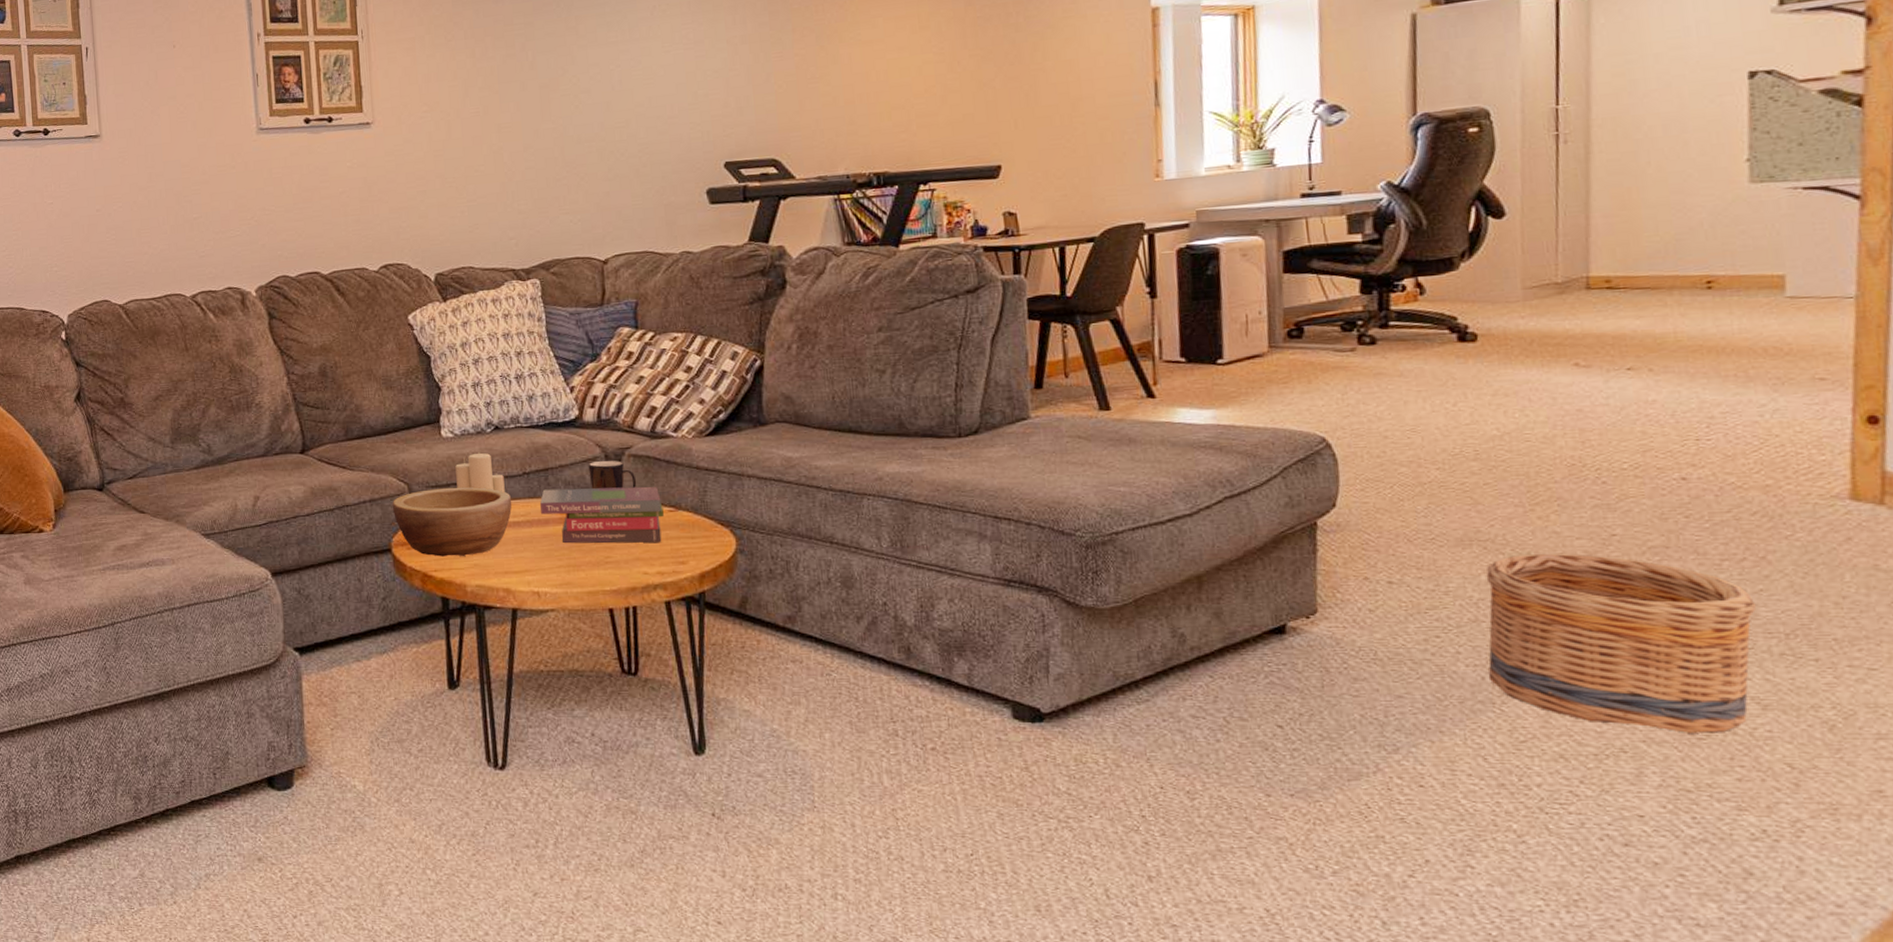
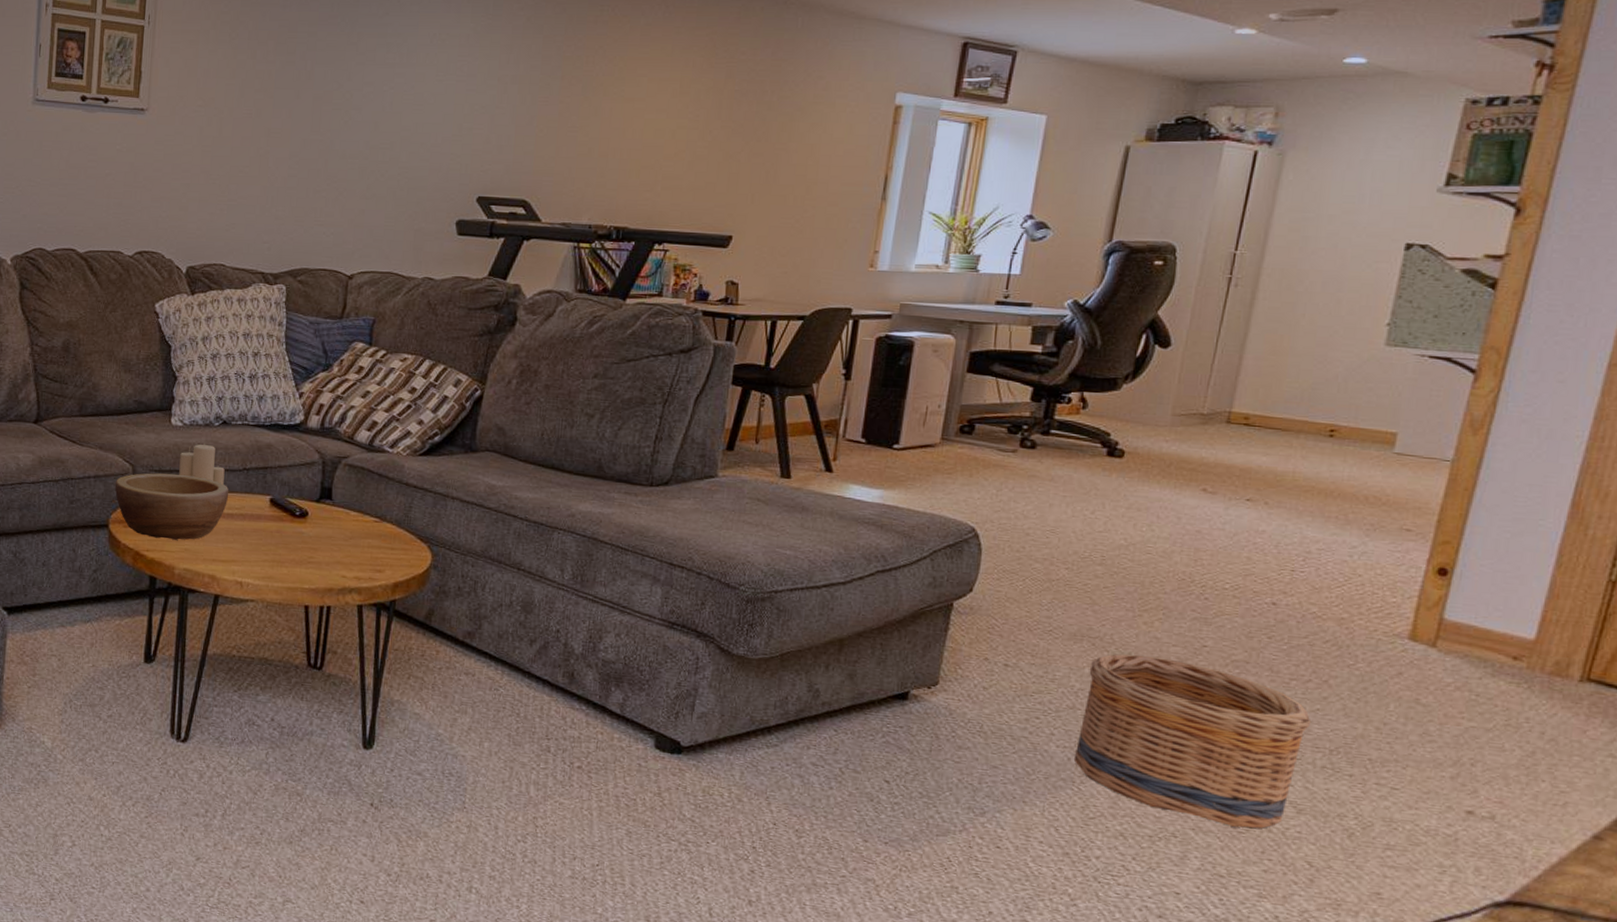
books: present [540,486,664,544] -> none [255,486,369,549]
mug: present [588,460,637,490] -> none [304,465,349,496]

